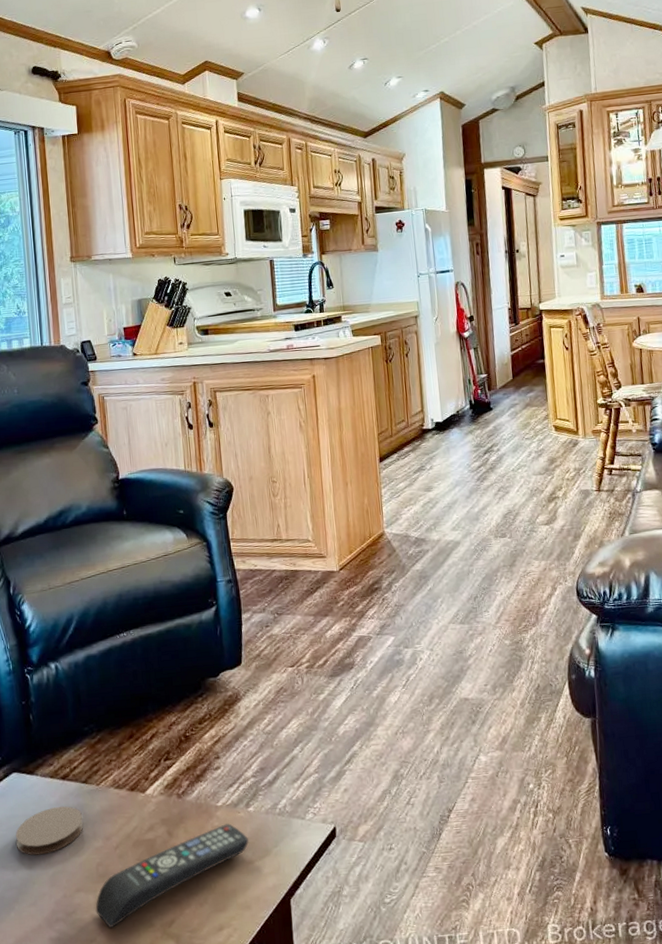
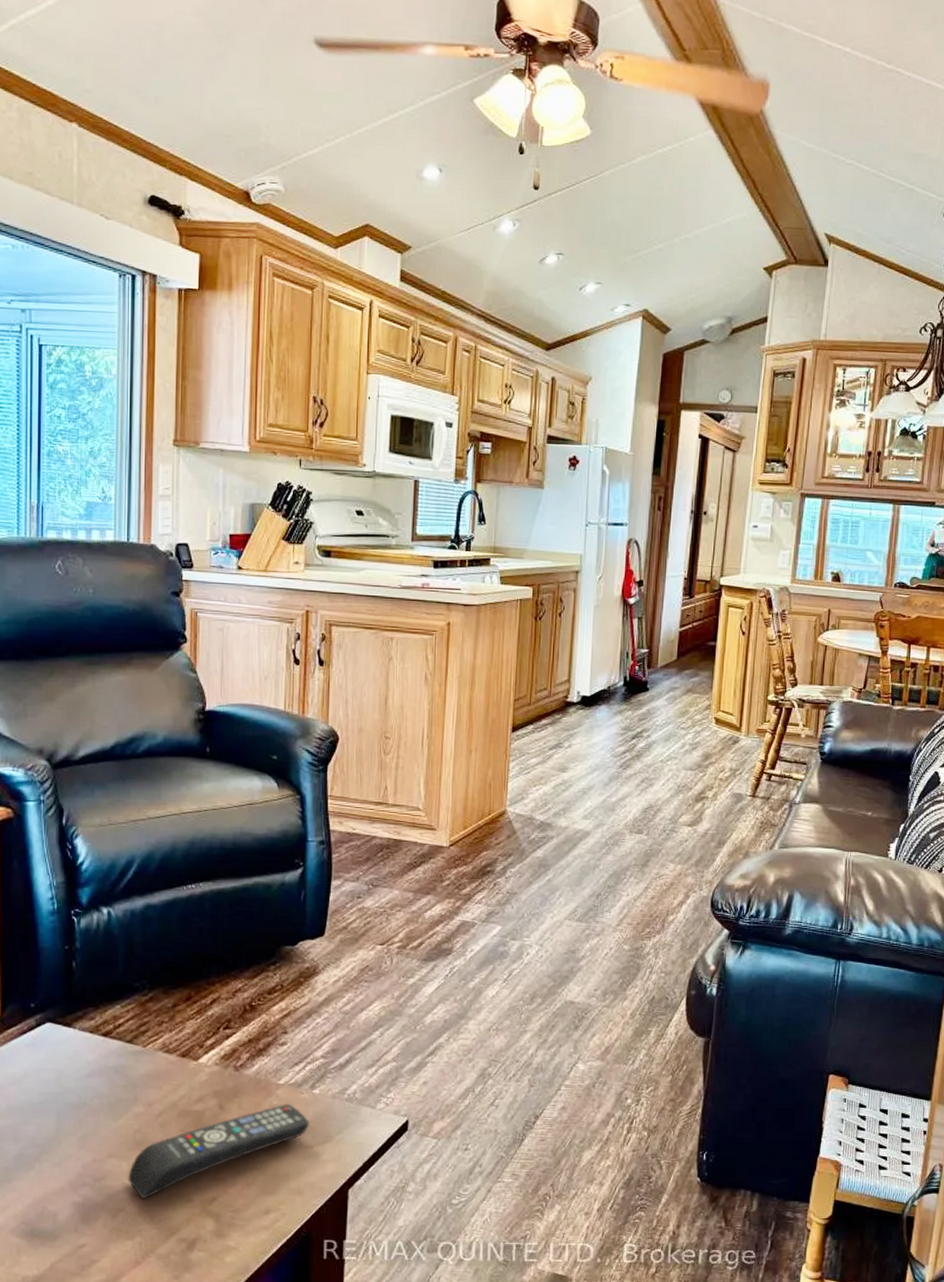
coaster: present [15,806,84,856] -> none [43,1064,124,1114]

